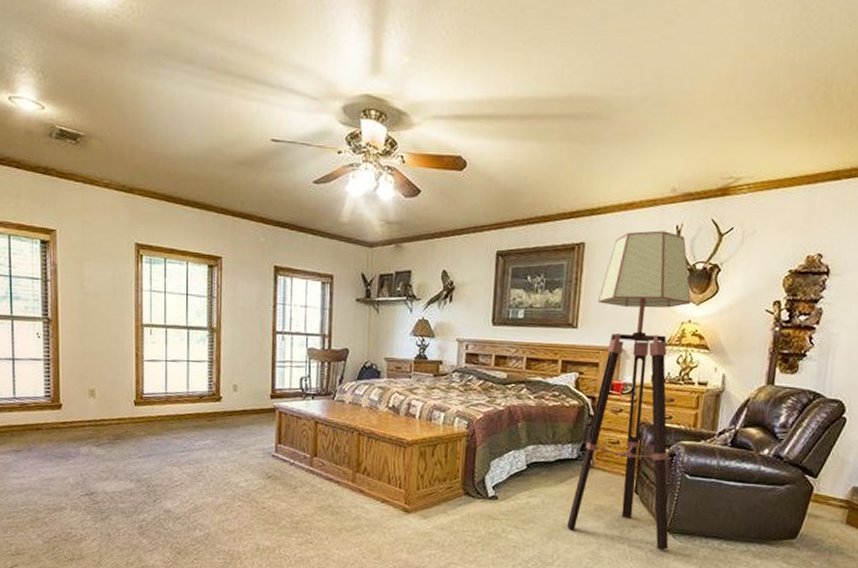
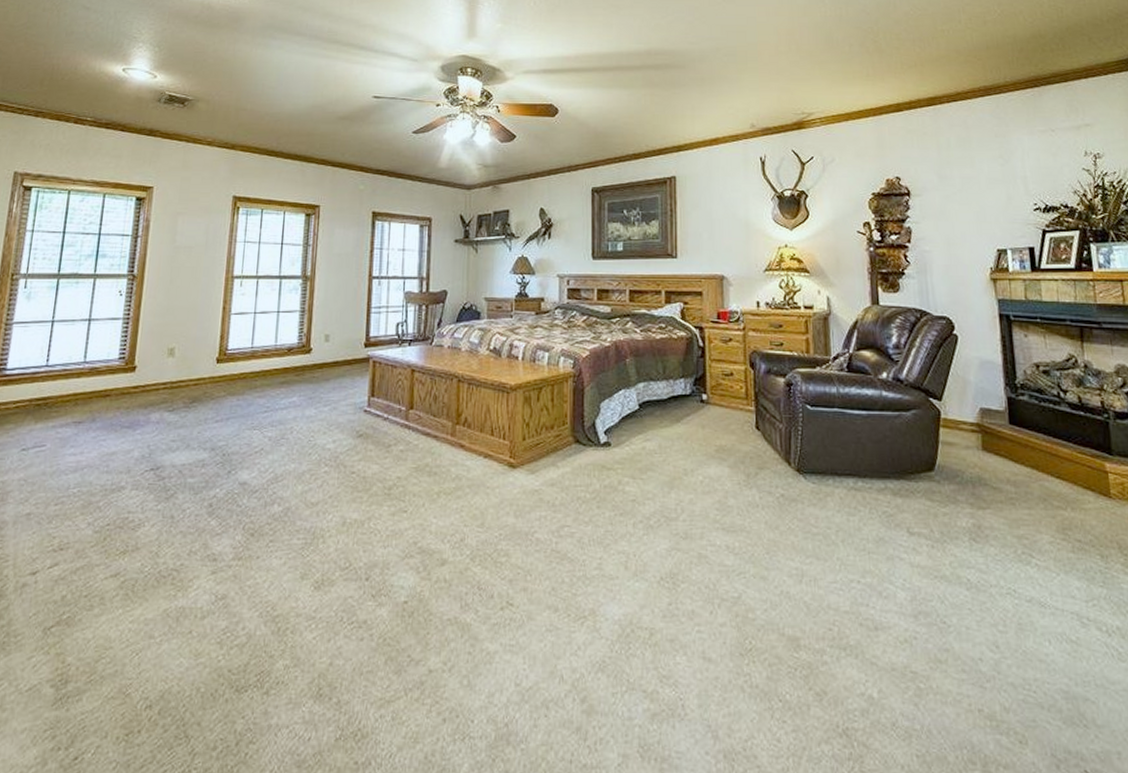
floor lamp: present [567,230,691,550] -> none [688,162,801,494]

